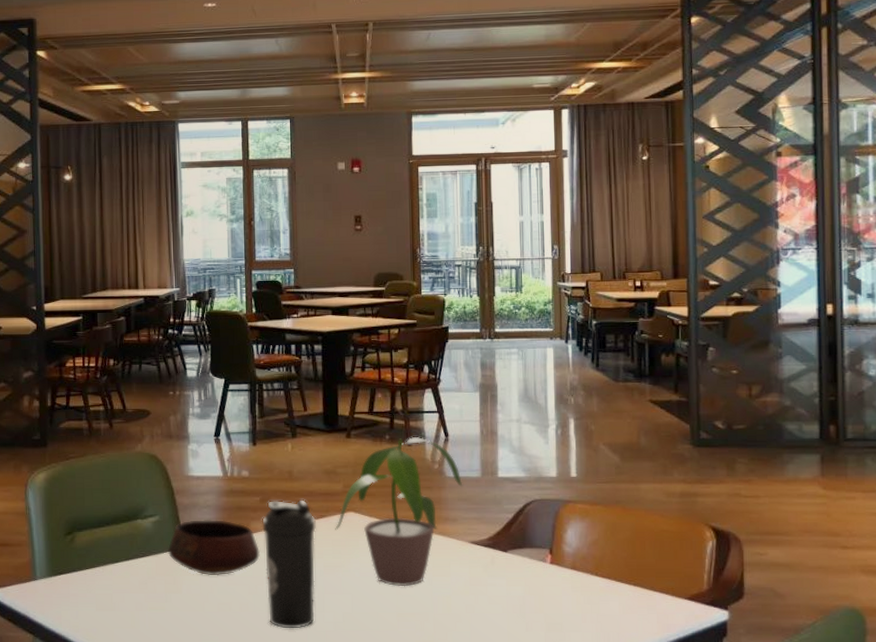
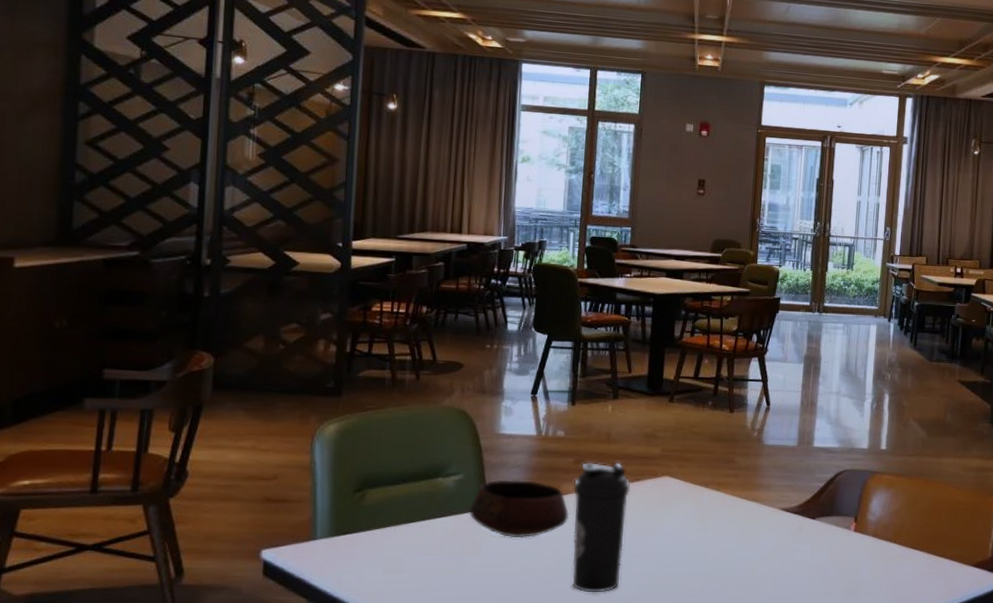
potted plant: present [335,437,463,587] -> none [649,404,780,552]

